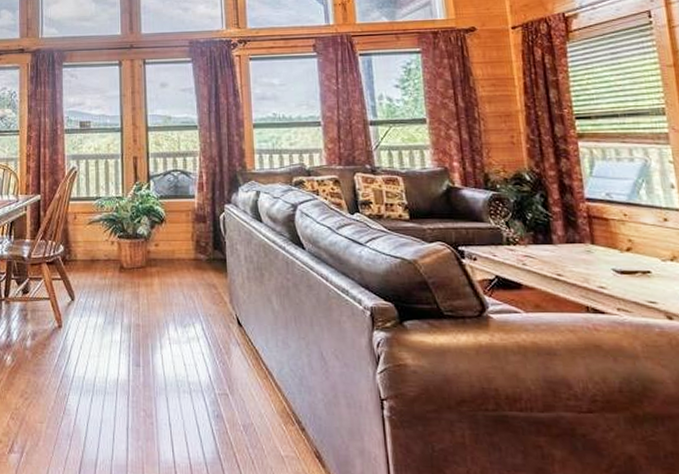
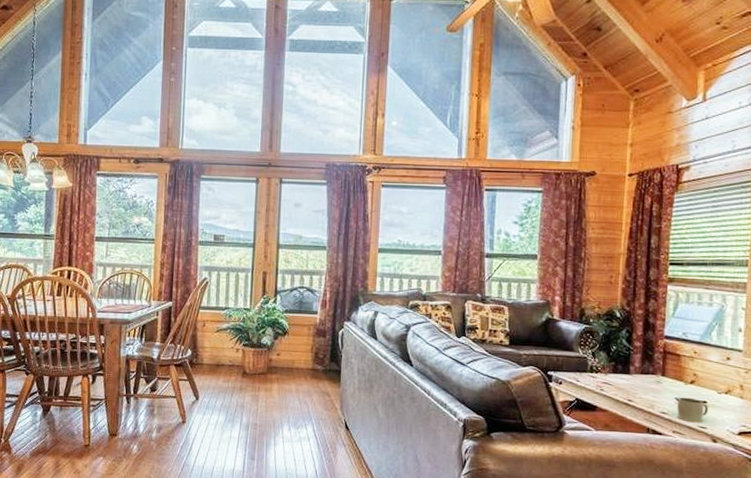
mug: none [615,267,656,297] -> present [677,397,709,423]

